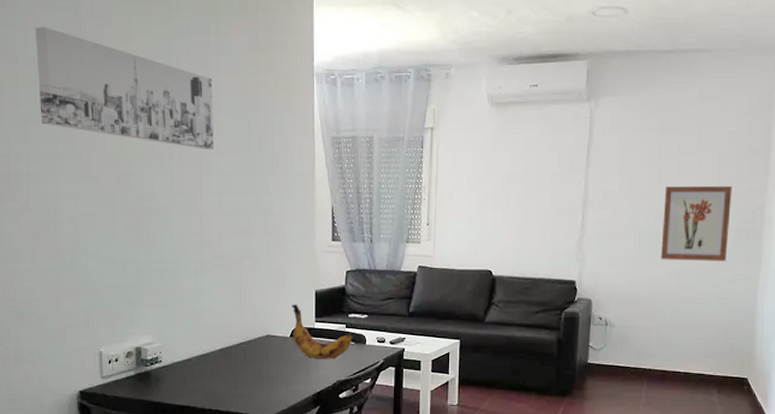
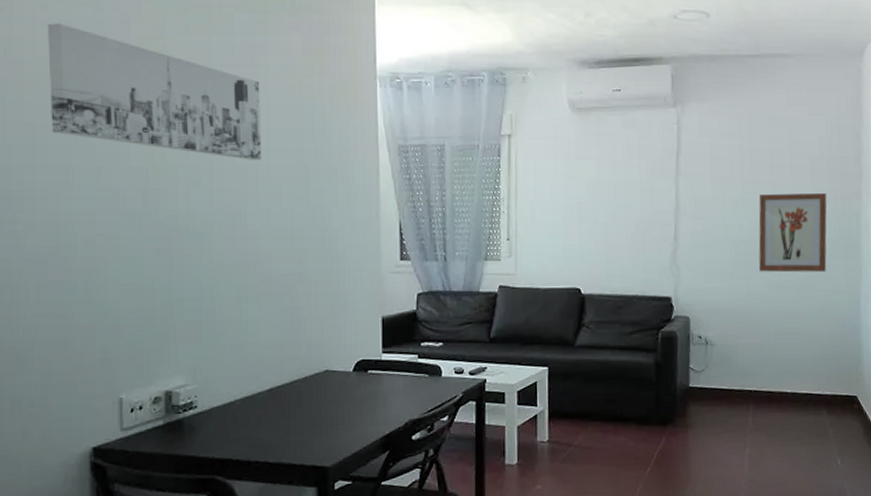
banana: present [292,304,353,359] -> none [354,333,427,396]

